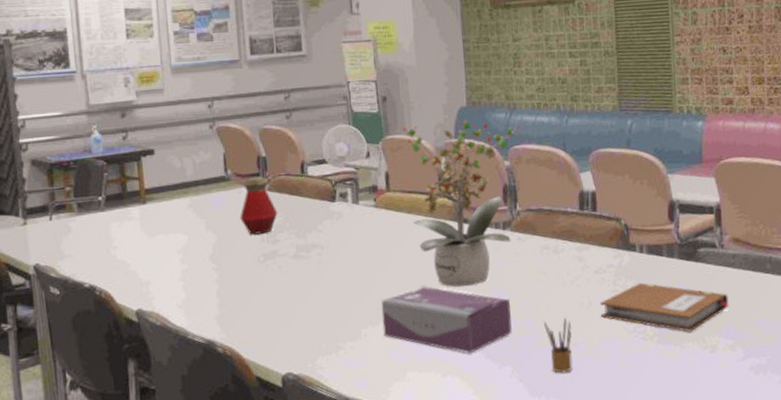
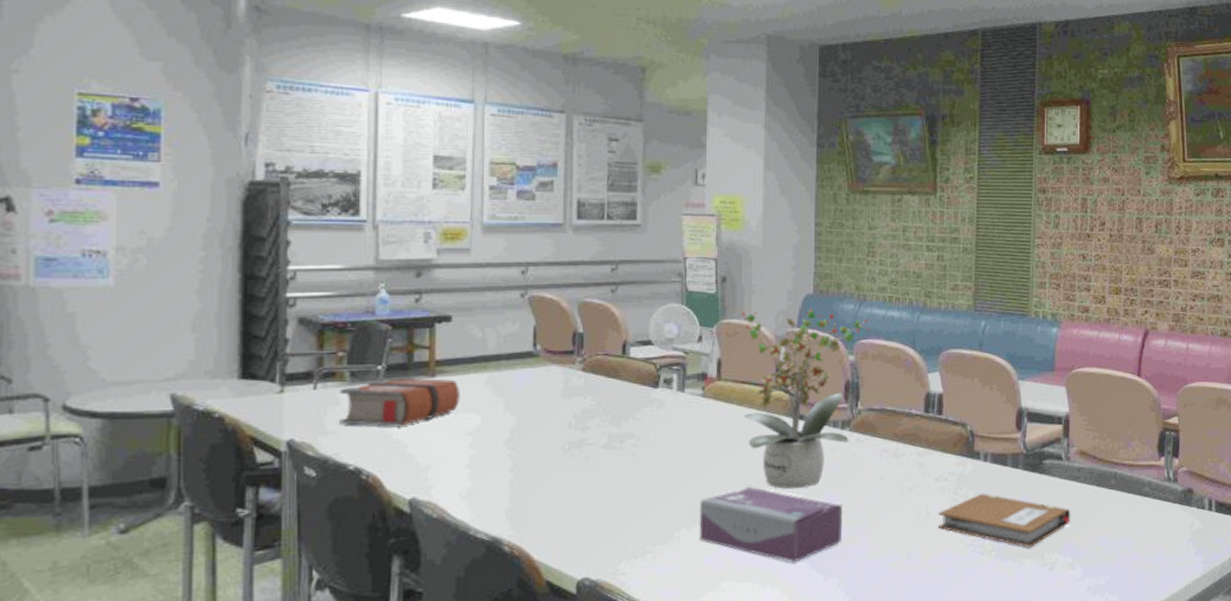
bible: none [70,205,169,251] -> present [339,377,460,426]
bottle: present [240,176,278,235] -> none [546,354,591,419]
pencil box: present [544,317,573,373] -> none [877,527,907,588]

